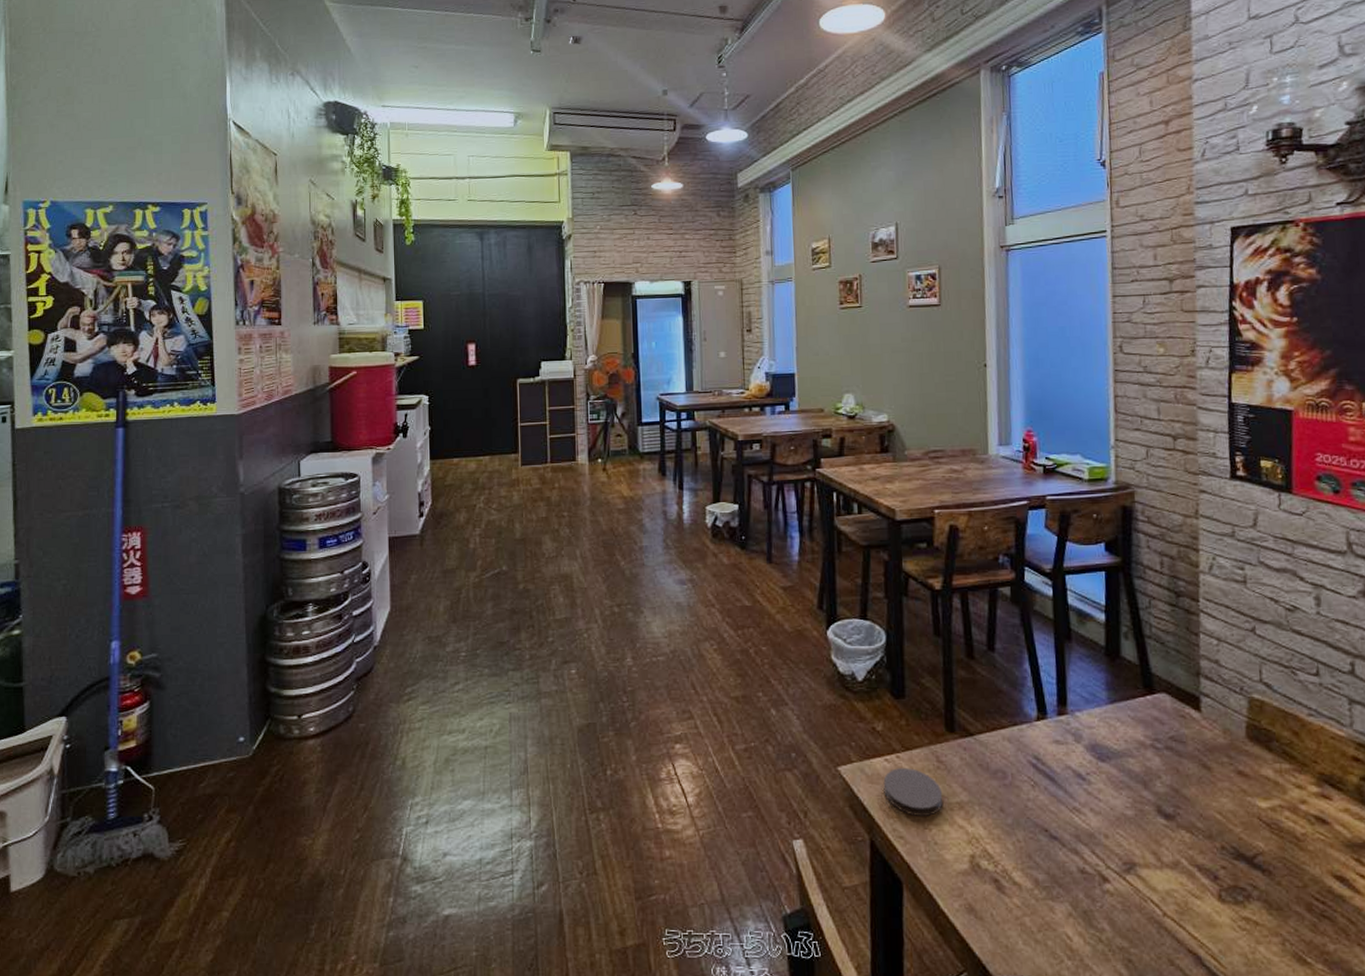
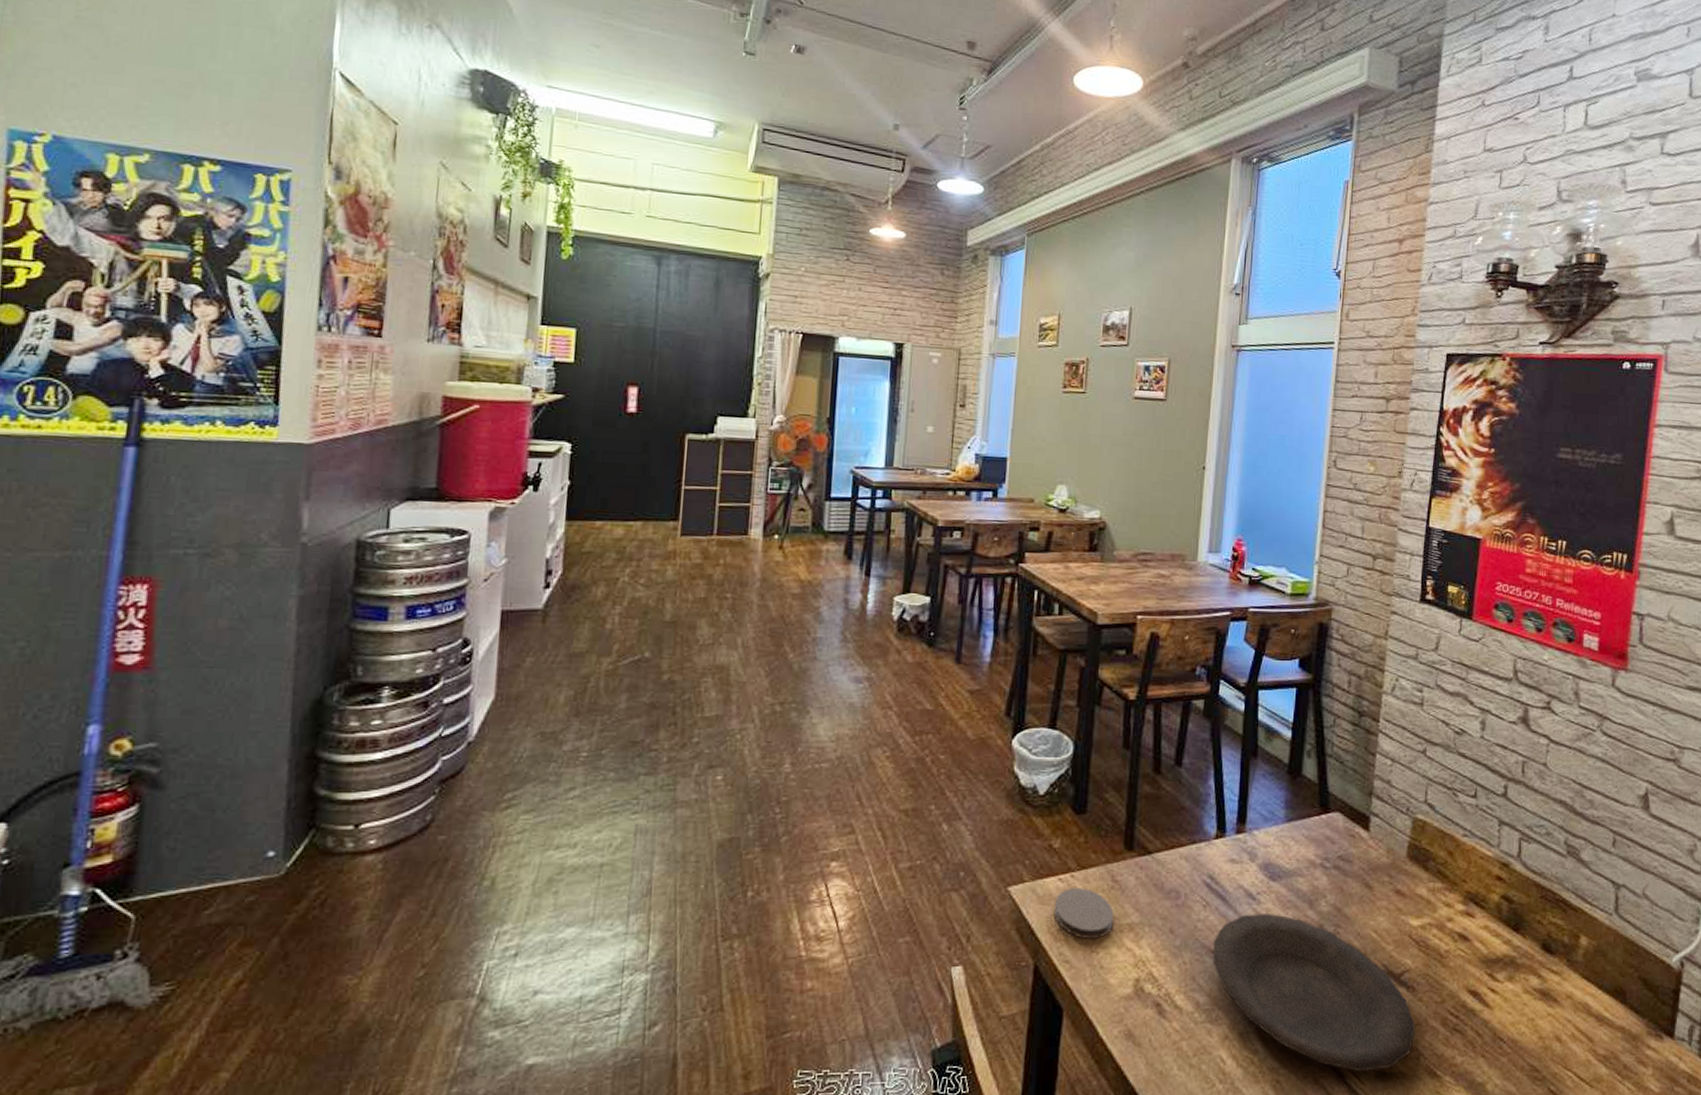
plate: none [1045,793,1277,956] -> present [1212,912,1416,1072]

